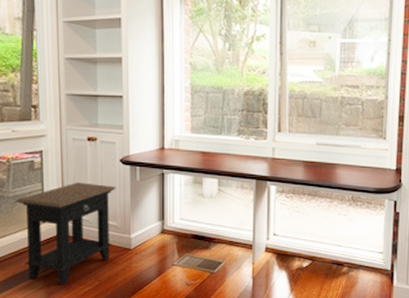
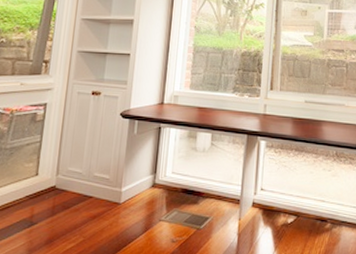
side table: present [15,182,117,286] -> none [10,135,114,242]

